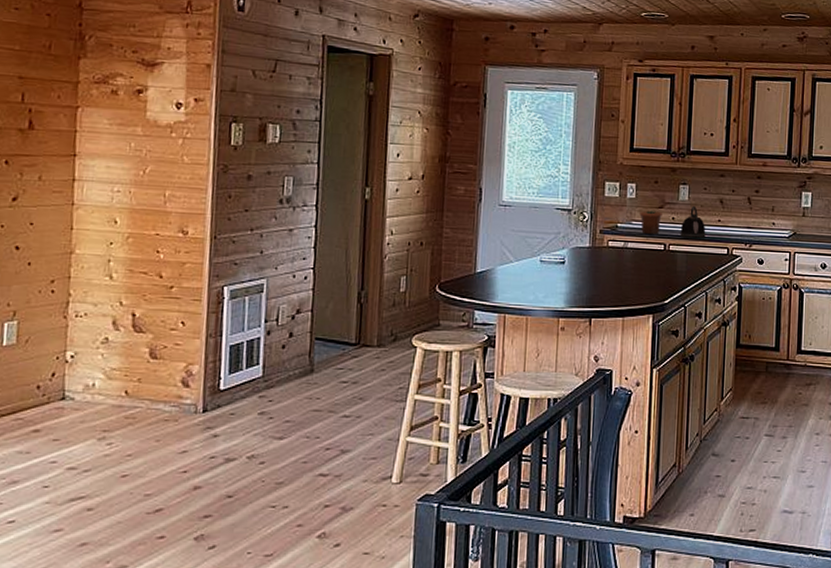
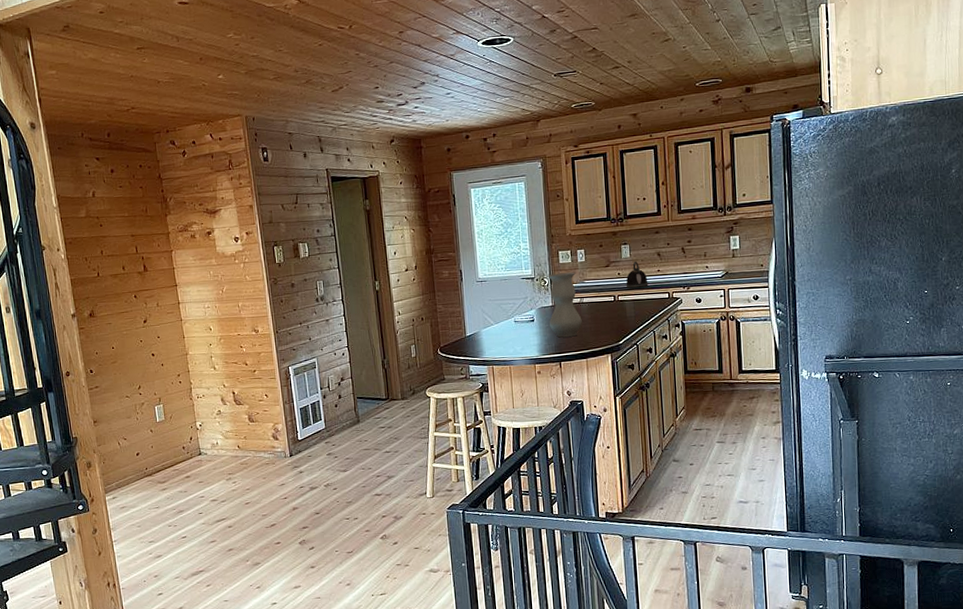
vase: none [583,208,623,288] -> present [548,272,582,338]
planter: present [640,210,662,234] -> none [590,269,609,289]

